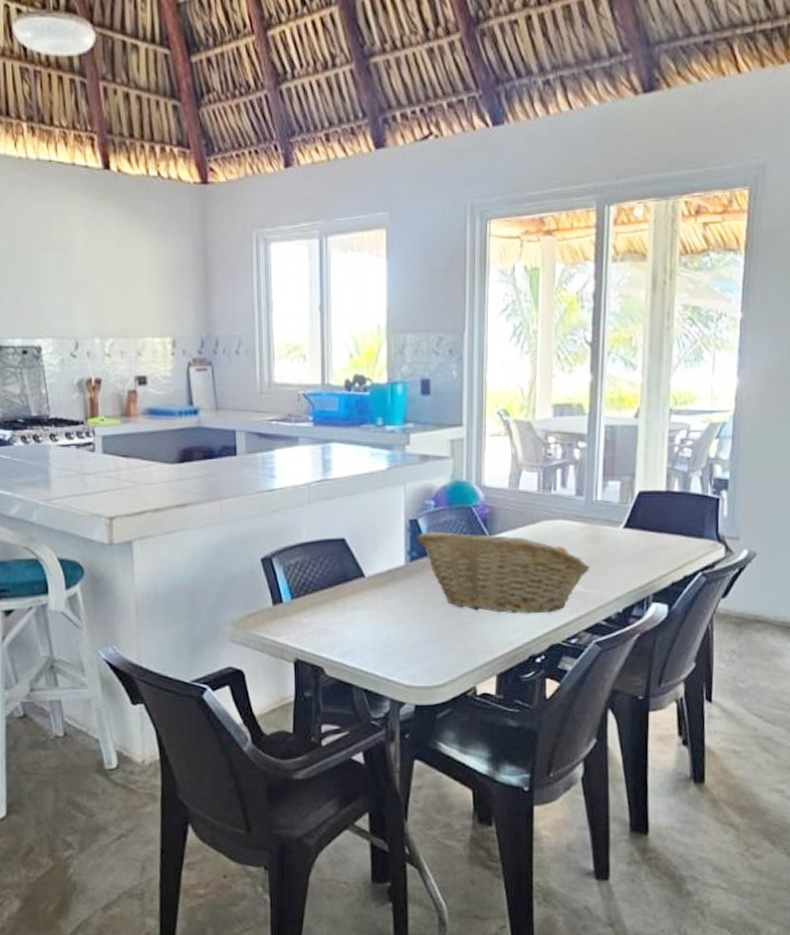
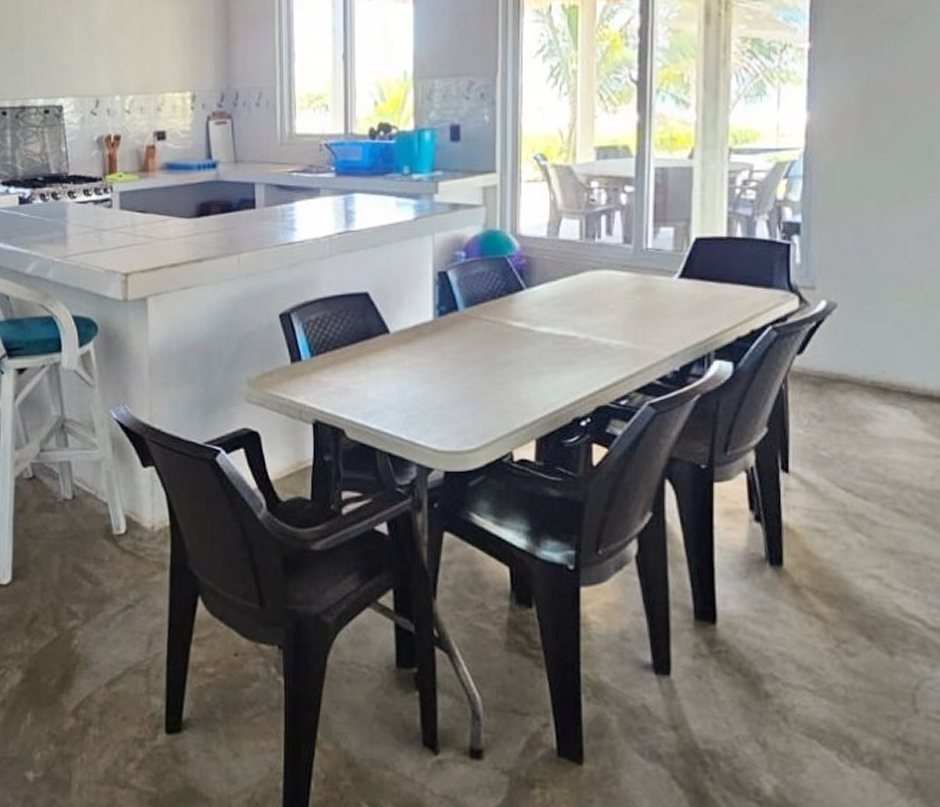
fruit basket: present [416,531,591,614] -> none [446,284,642,373]

